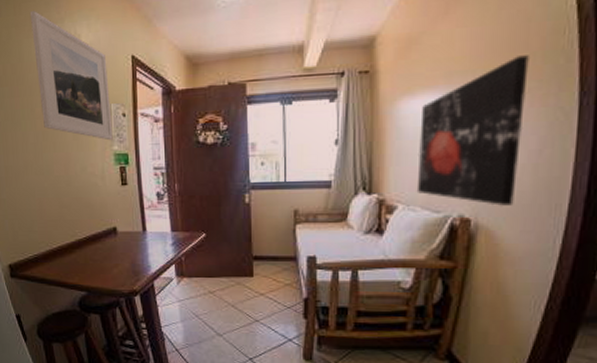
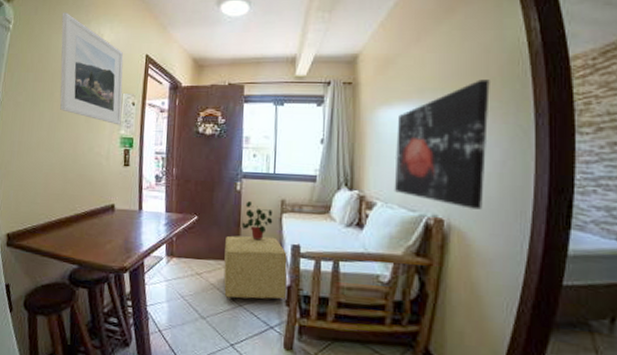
ottoman: none [237,250,303,316] -> present [223,235,287,301]
potted plant: none [253,214,286,254] -> present [242,201,273,240]

